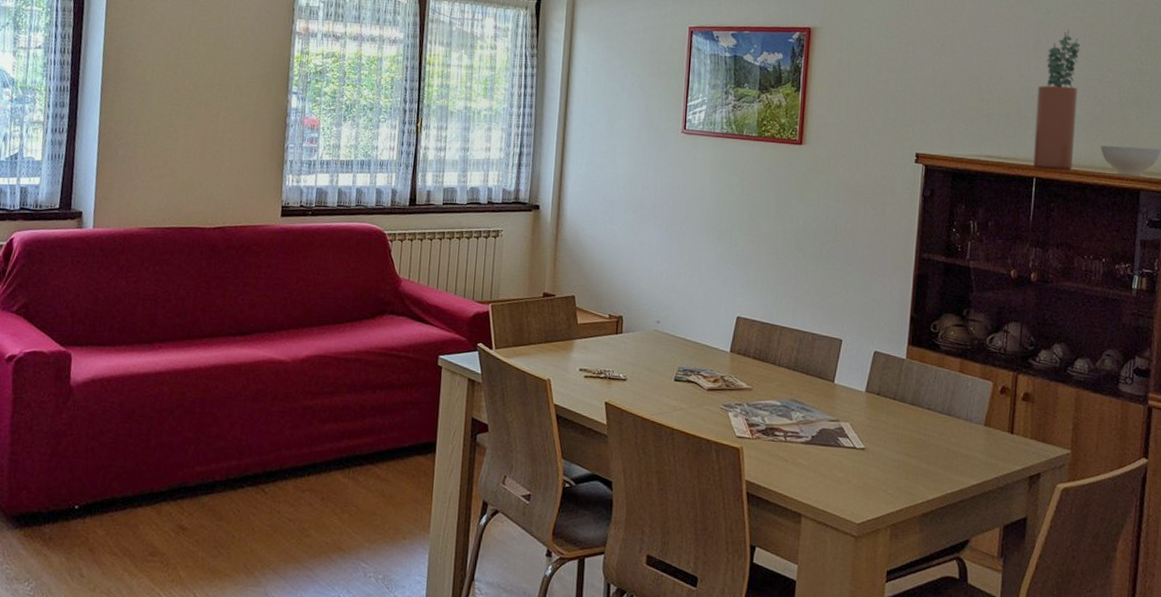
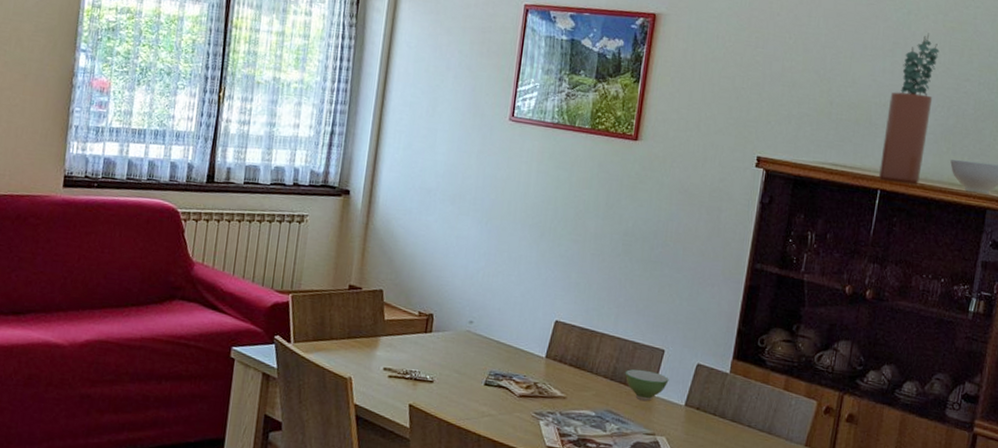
bowl: none [806,359,849,389] -> present [625,369,669,401]

